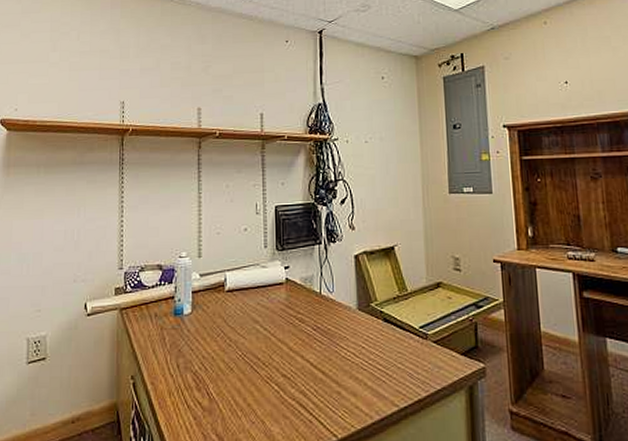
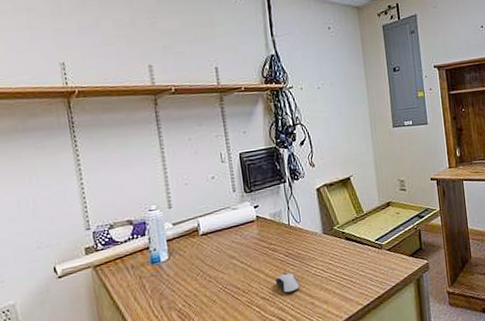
computer mouse: none [299,349,325,376] -> present [275,272,299,294]

